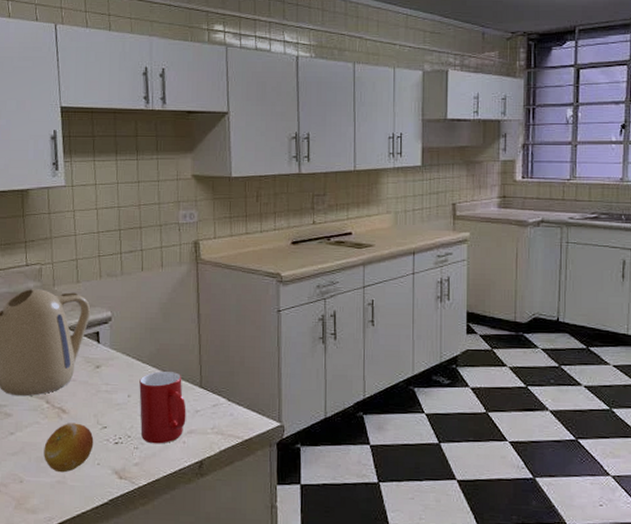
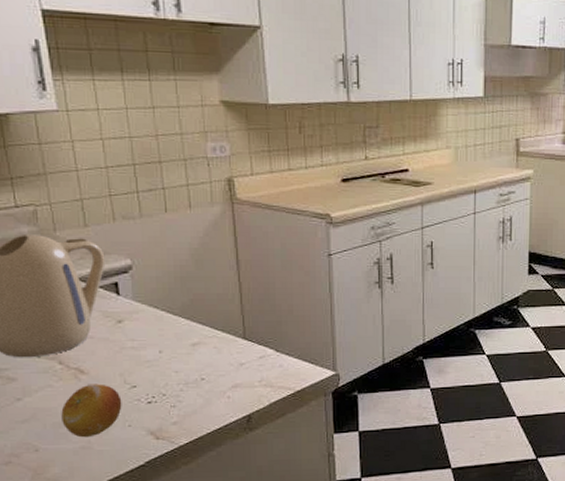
cup: present [139,371,186,444] -> none [172,324,230,401]

